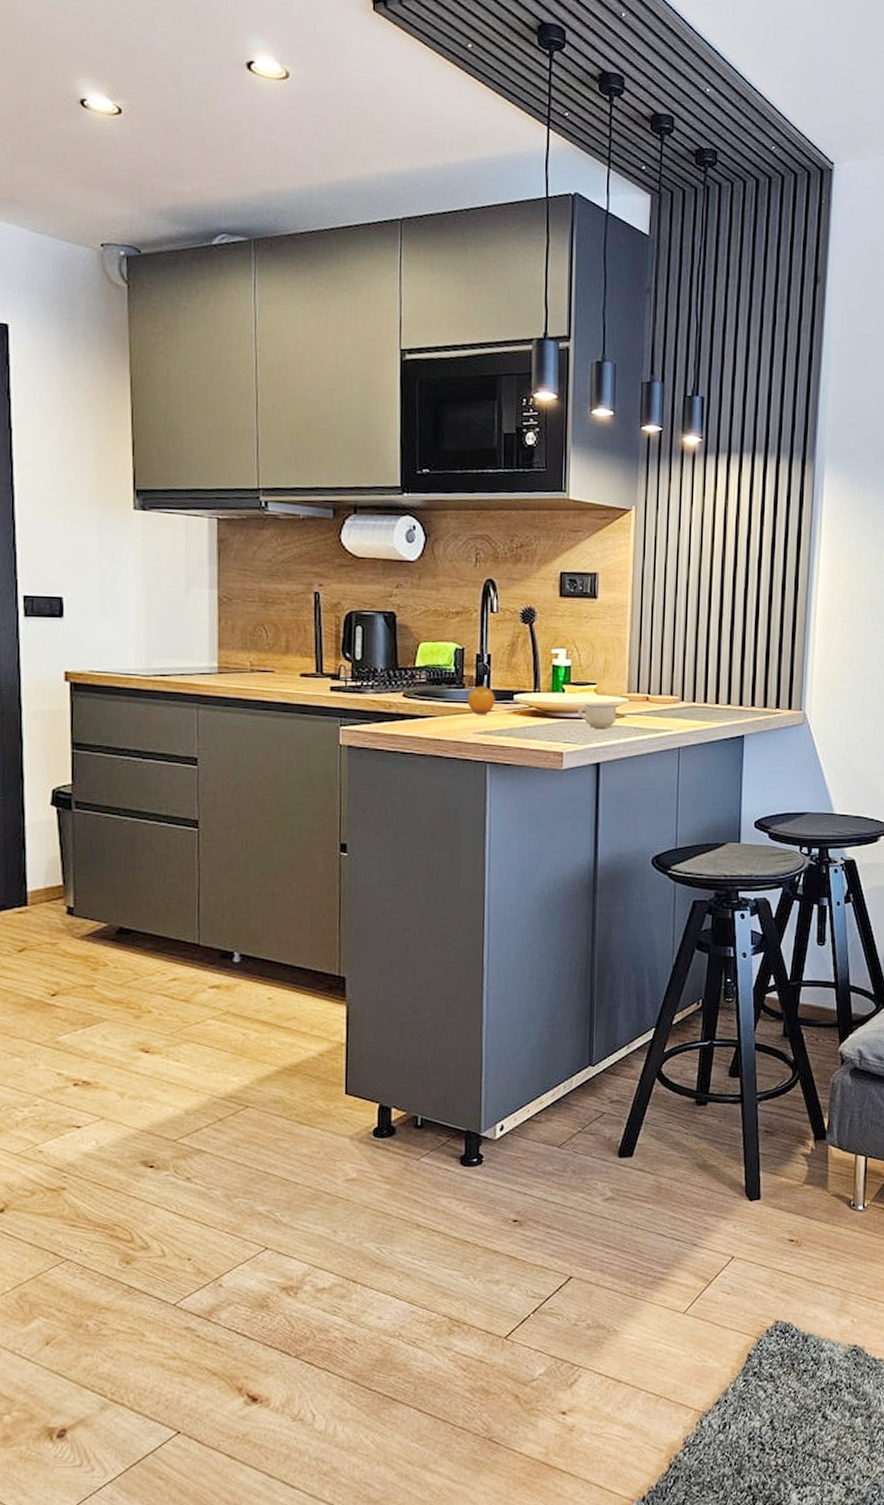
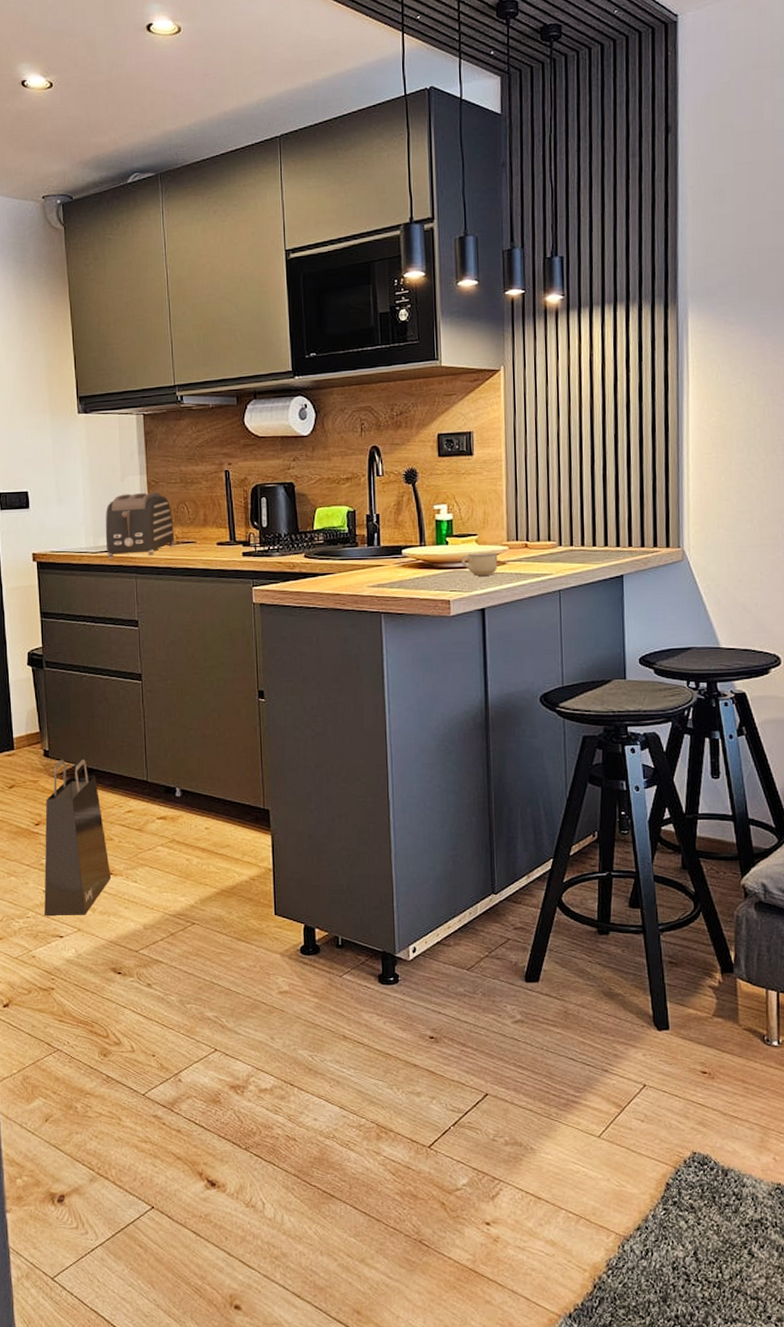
shopping bag: none [58,917,148,1102] -> present [44,758,112,915]
toaster: none [161,609,248,685] -> present [105,491,174,559]
fruit: present [467,685,495,716] -> none [360,543,386,570]

